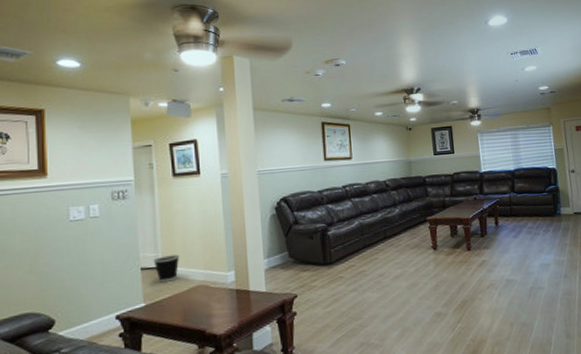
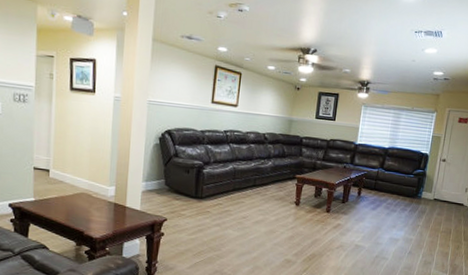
wastebasket: present [153,254,180,283] -> none [45,161,69,184]

